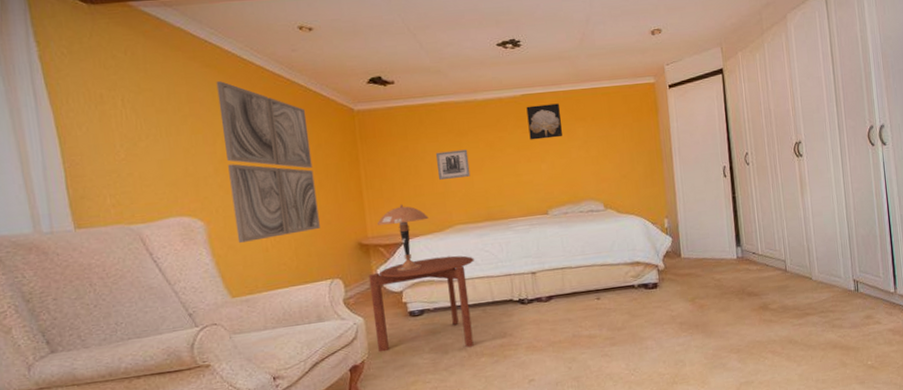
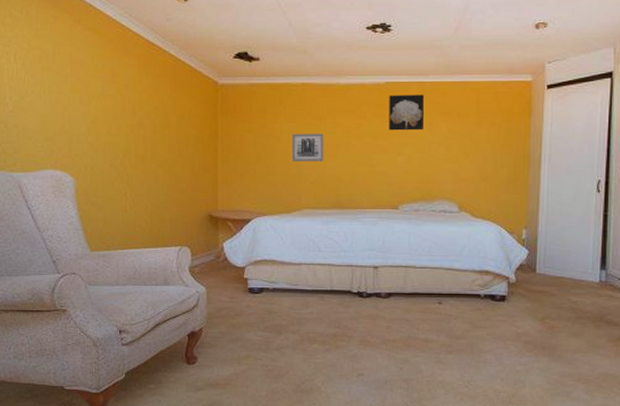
wall art: present [216,81,320,243] -> none [96,45,175,201]
side table: present [368,255,474,353] -> none [215,238,318,332]
table lamp: present [377,204,429,272] -> none [229,181,278,248]

